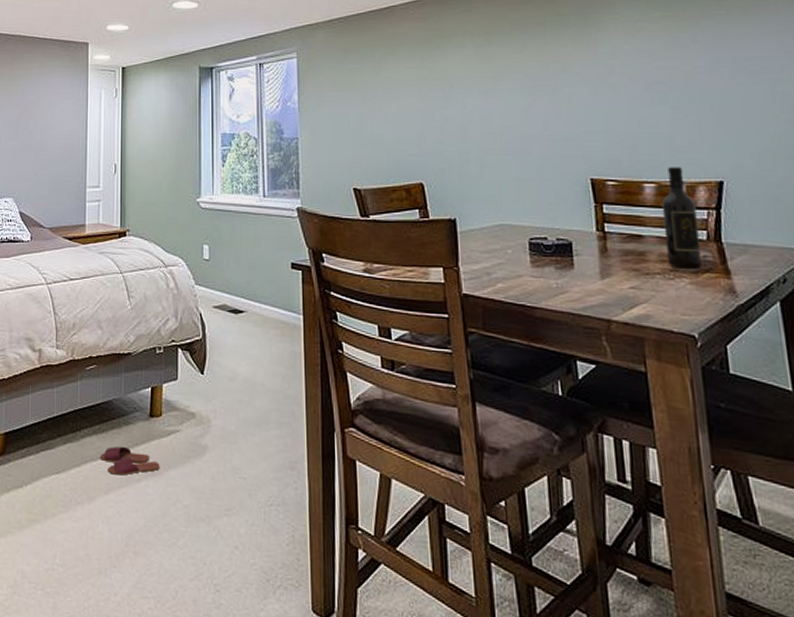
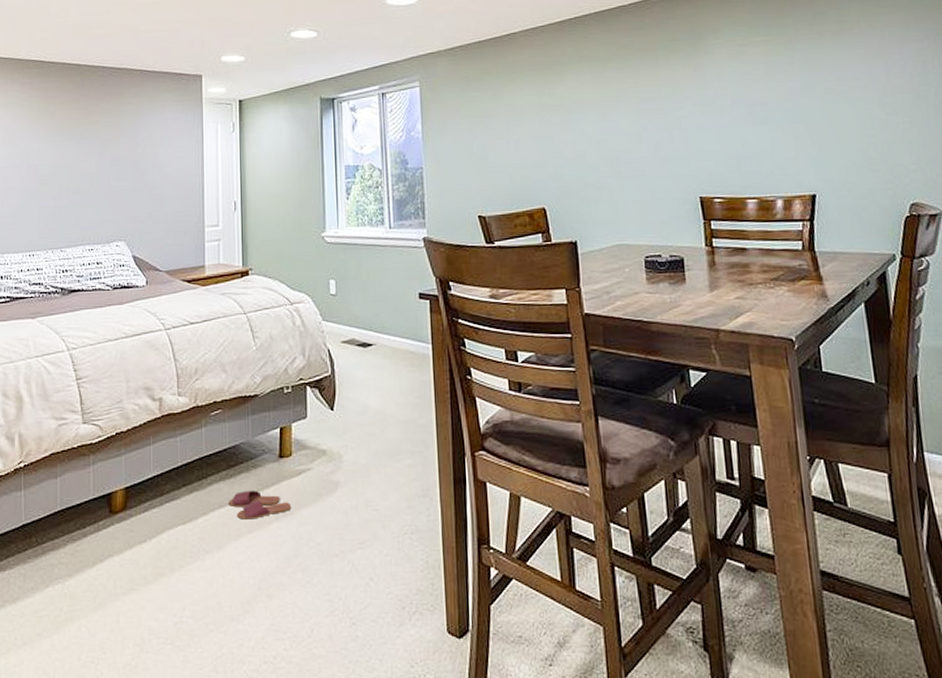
wine bottle: present [661,167,702,269] -> none [762,183,798,277]

